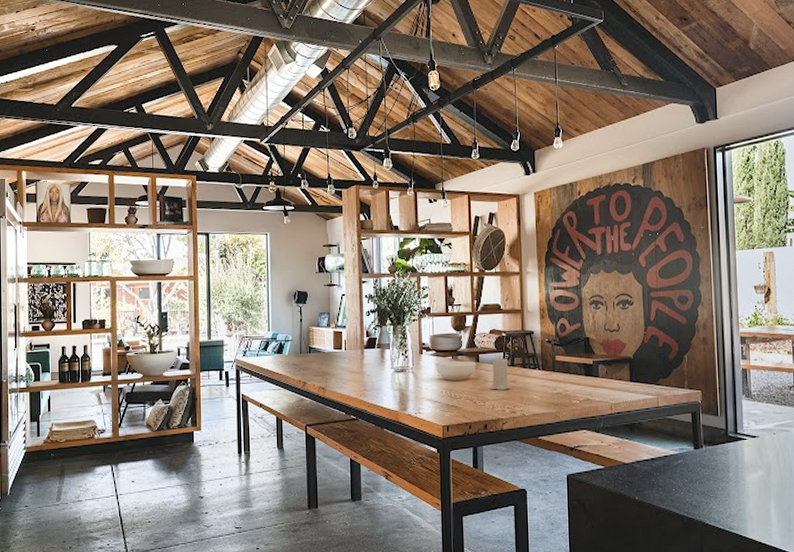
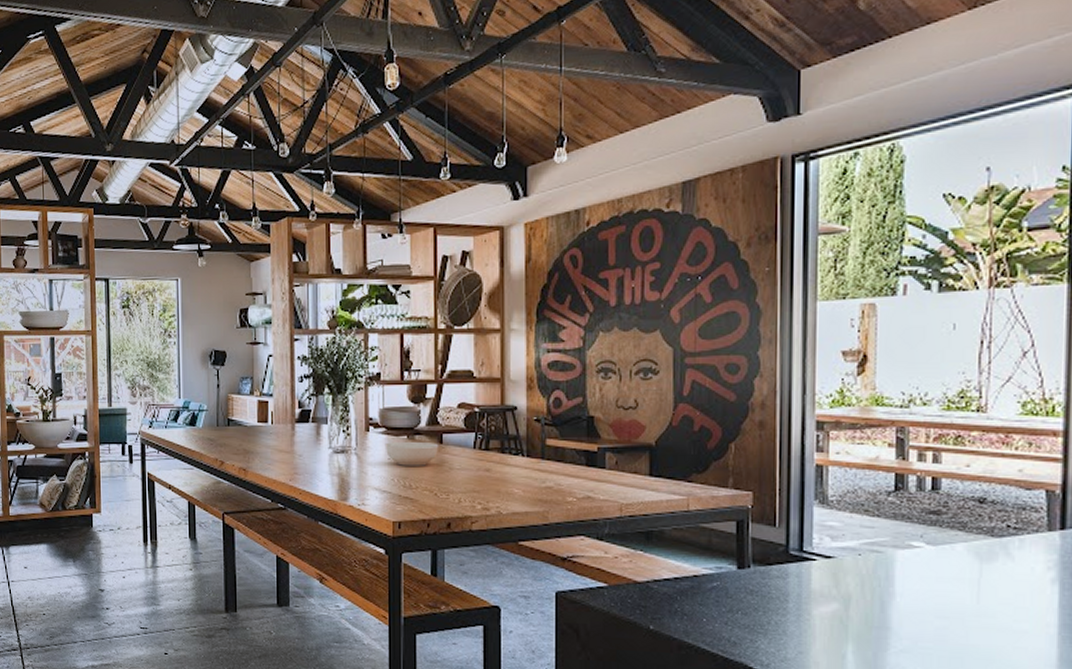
candle: present [490,356,510,390] -> none [457,437,483,480]

